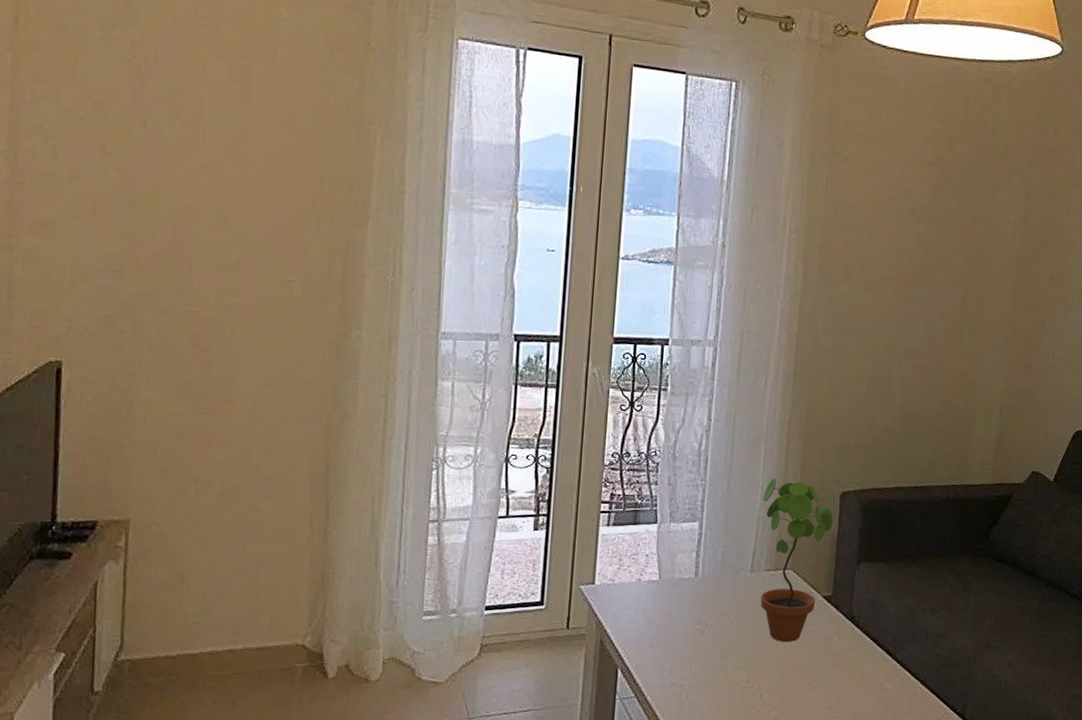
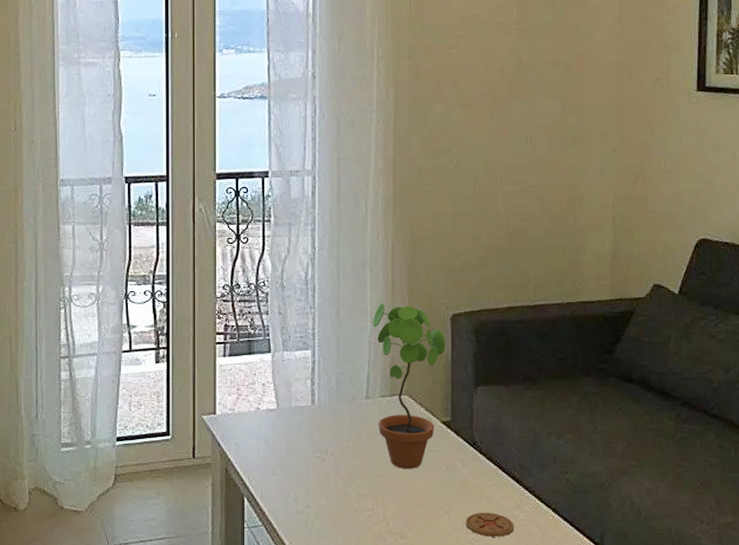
coaster: none [837,684,884,708] -> present [465,512,514,537]

